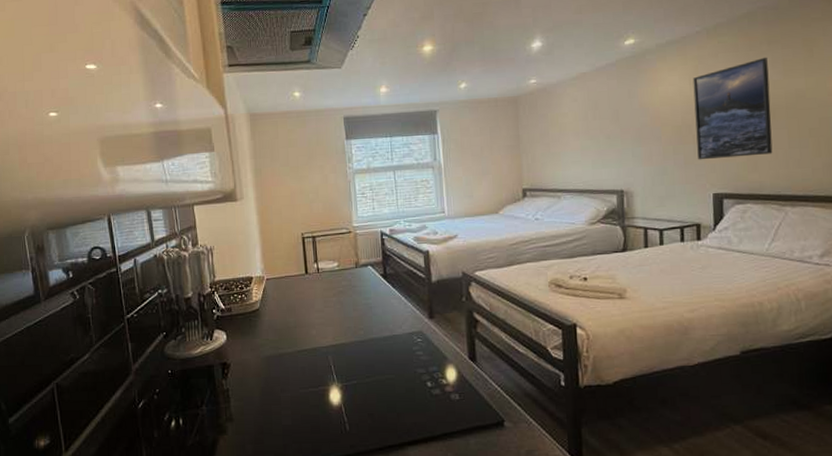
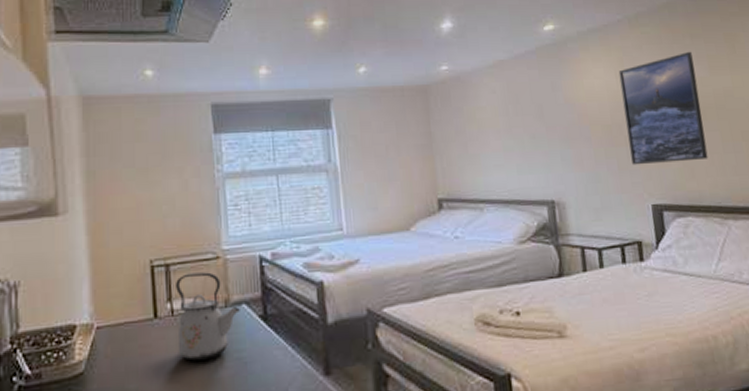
kettle: none [320,242,367,304] -> present [176,272,240,361]

